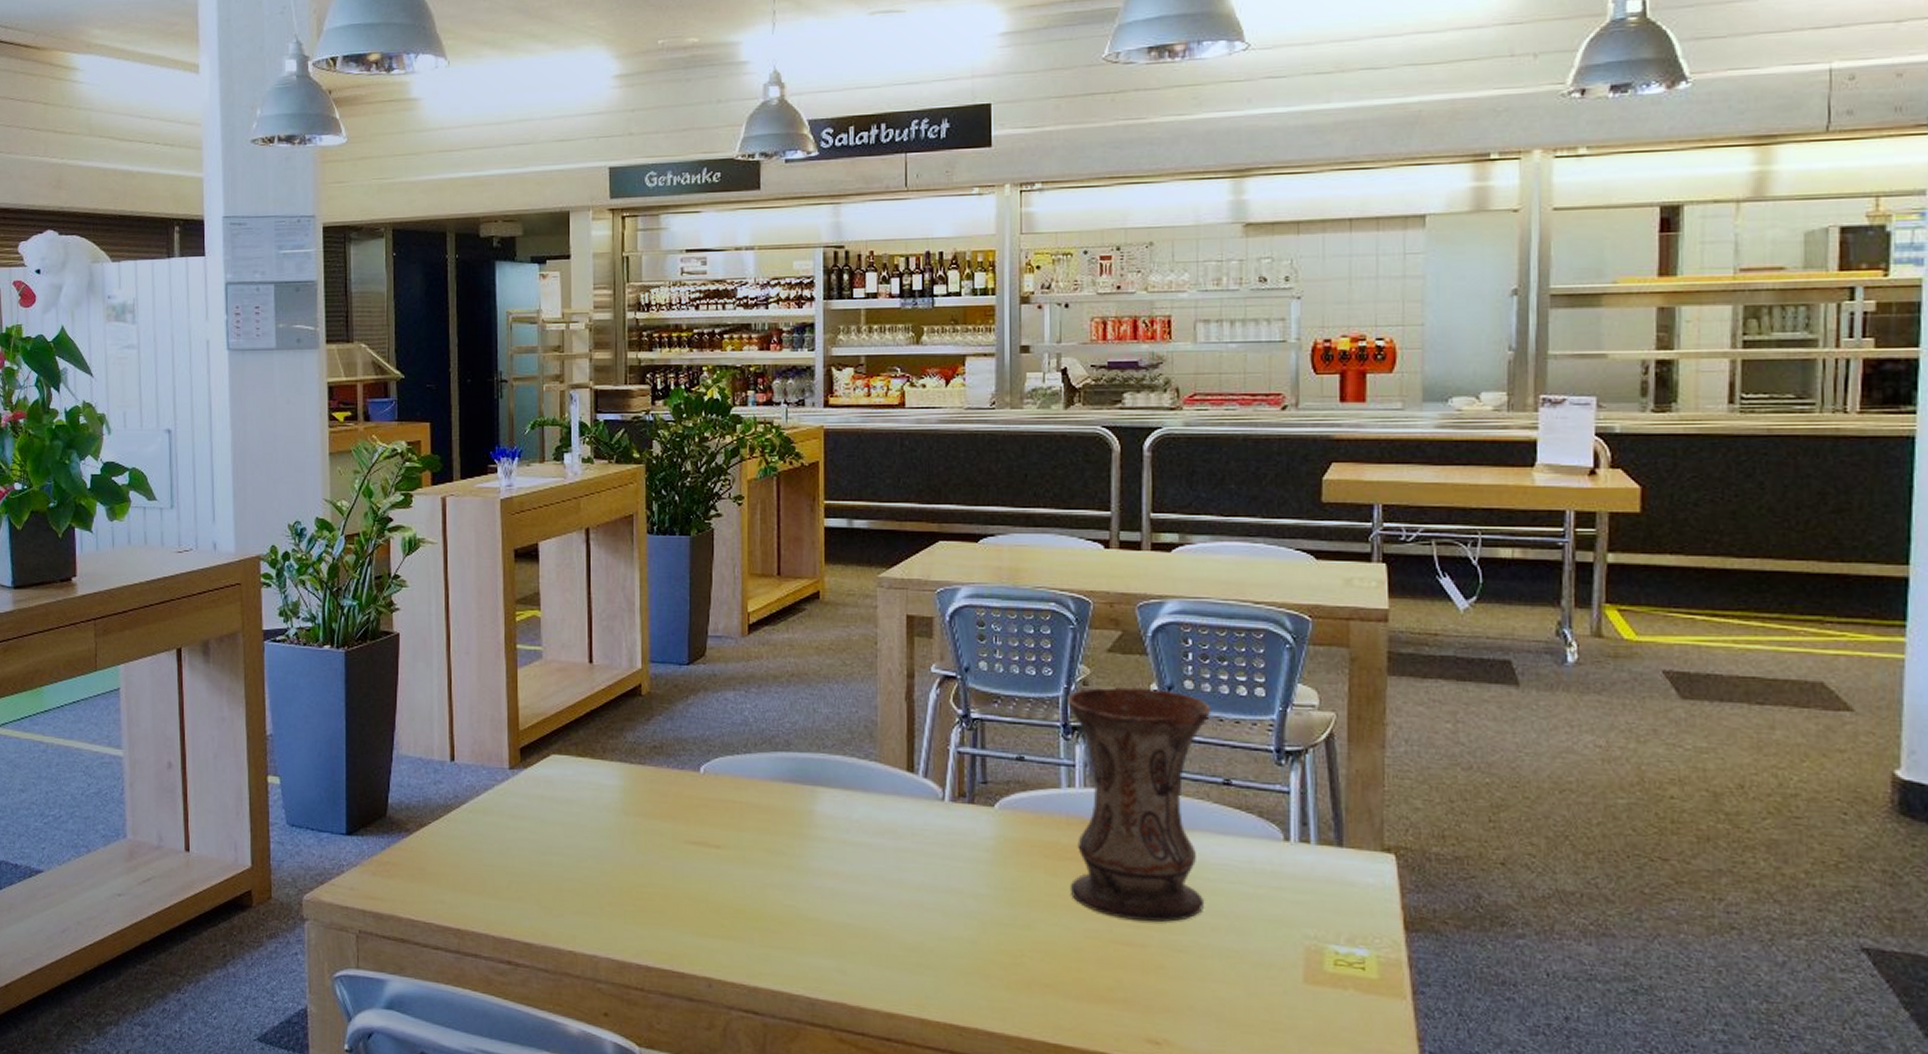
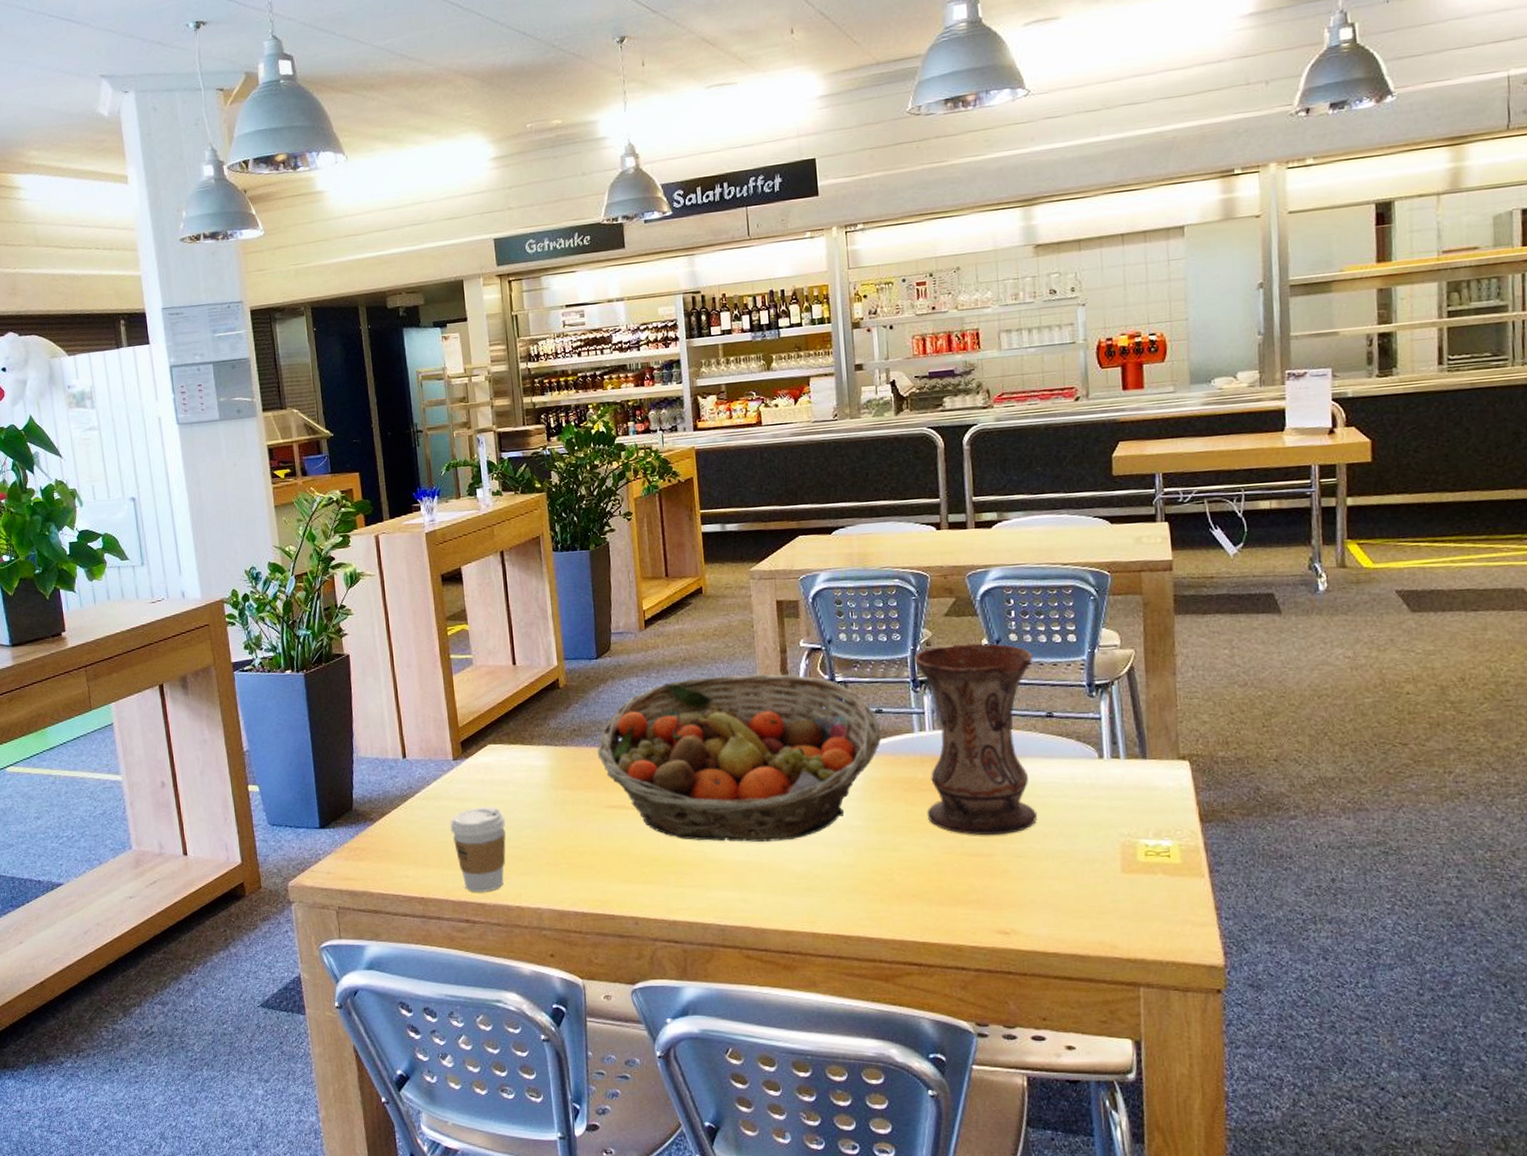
coffee cup: none [499,827,564,930] -> present [450,806,506,892]
fruit basket: none [679,698,1020,904] -> present [597,674,881,842]

